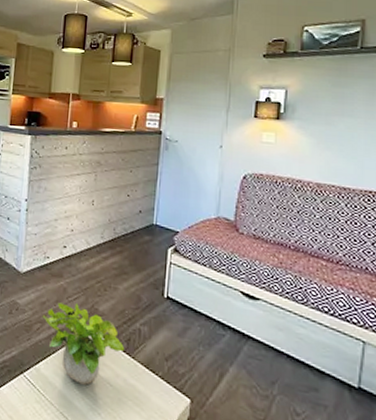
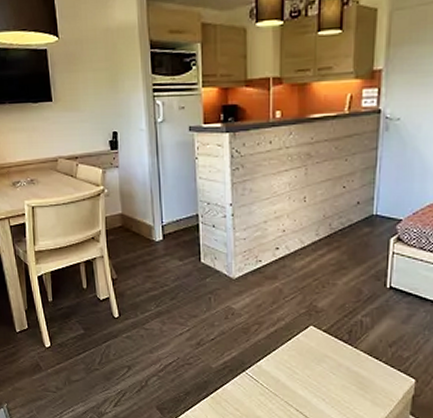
potted plant: present [42,302,125,385] -> none [259,301,347,376]

